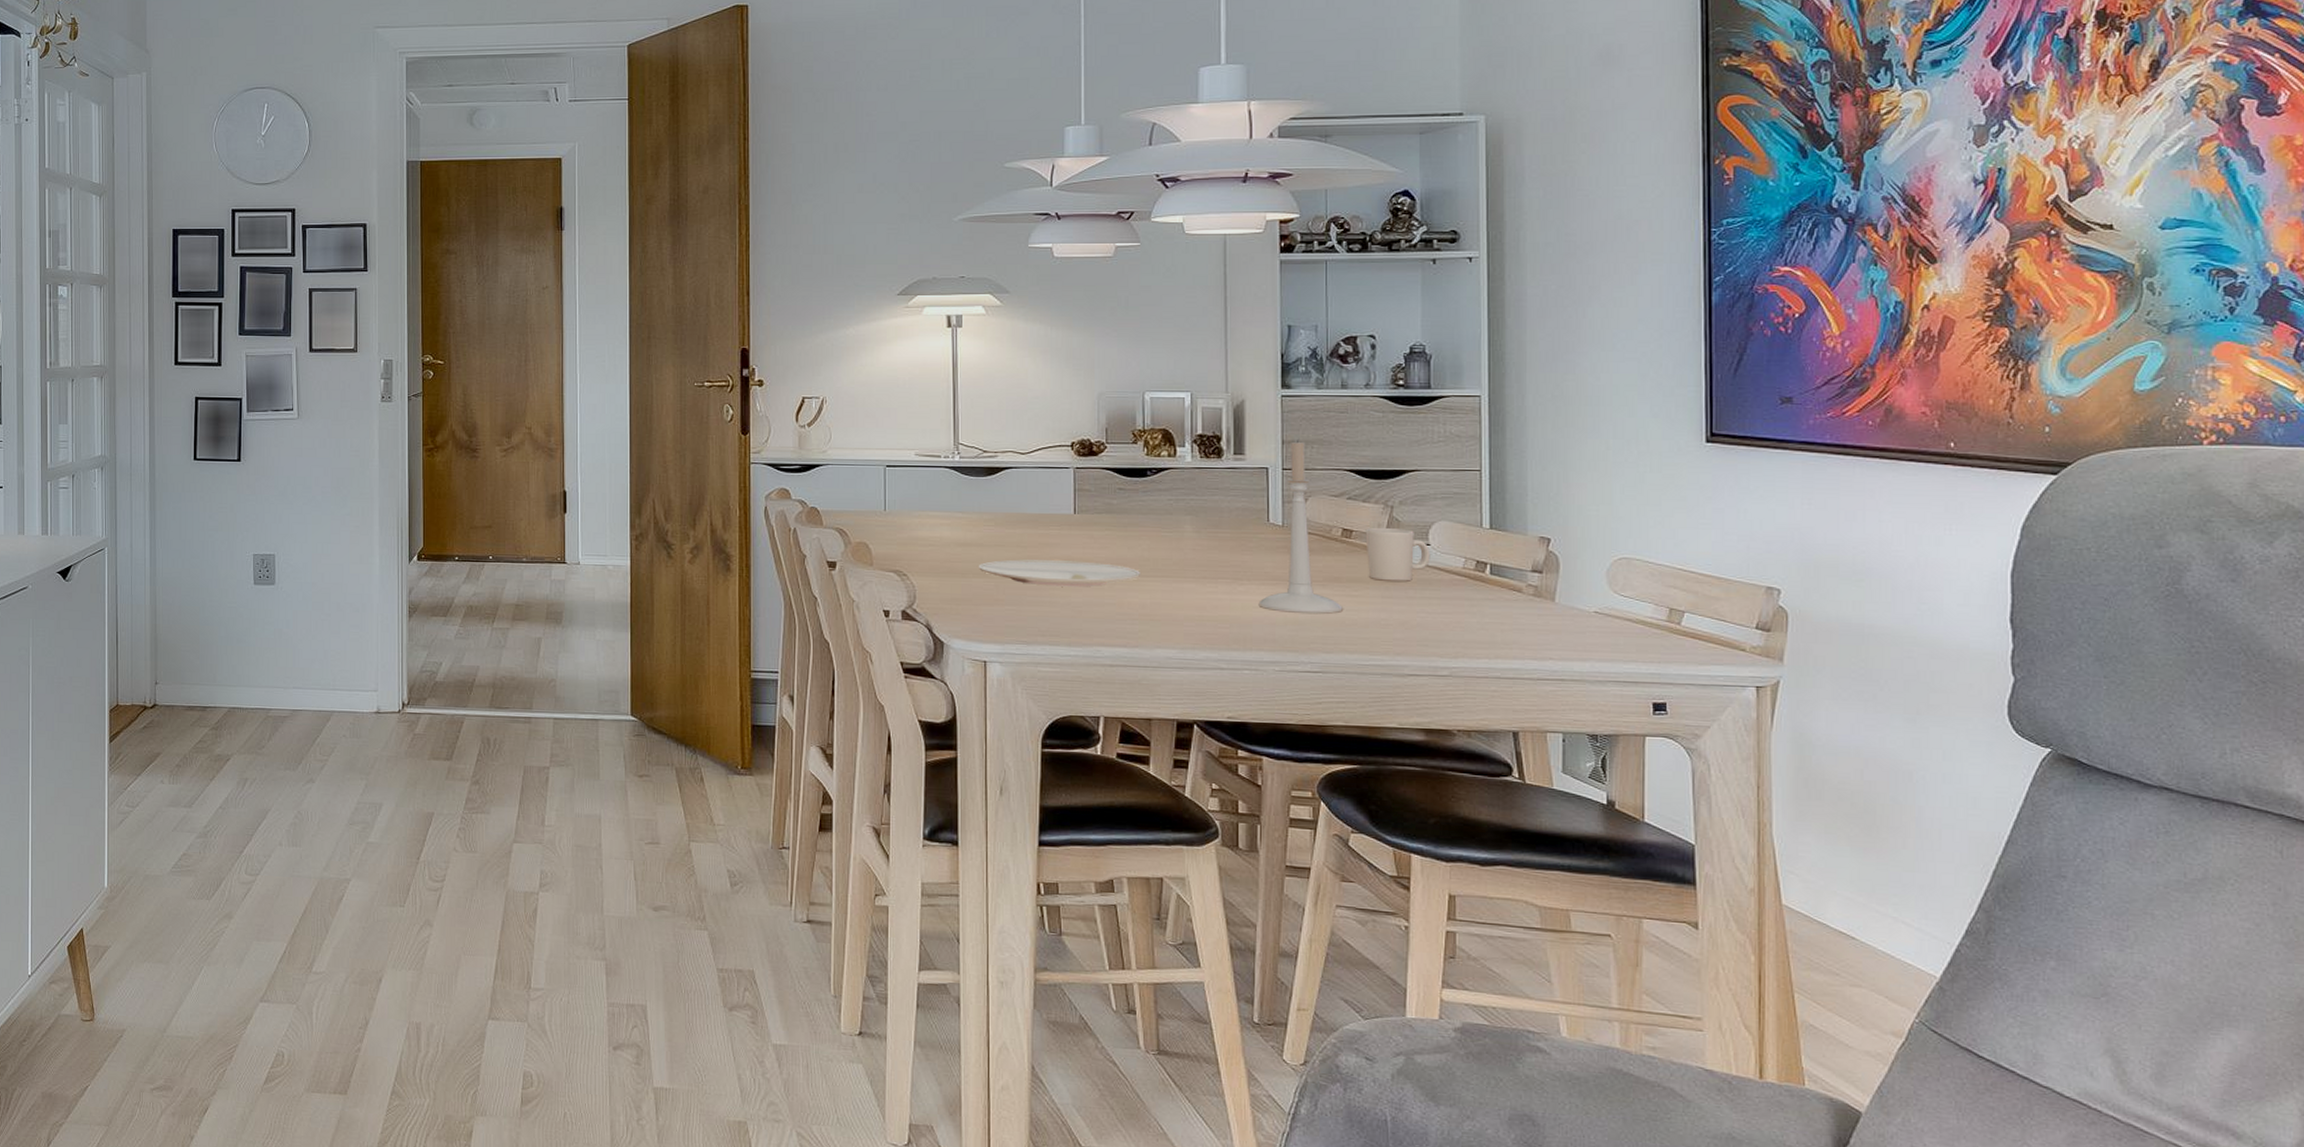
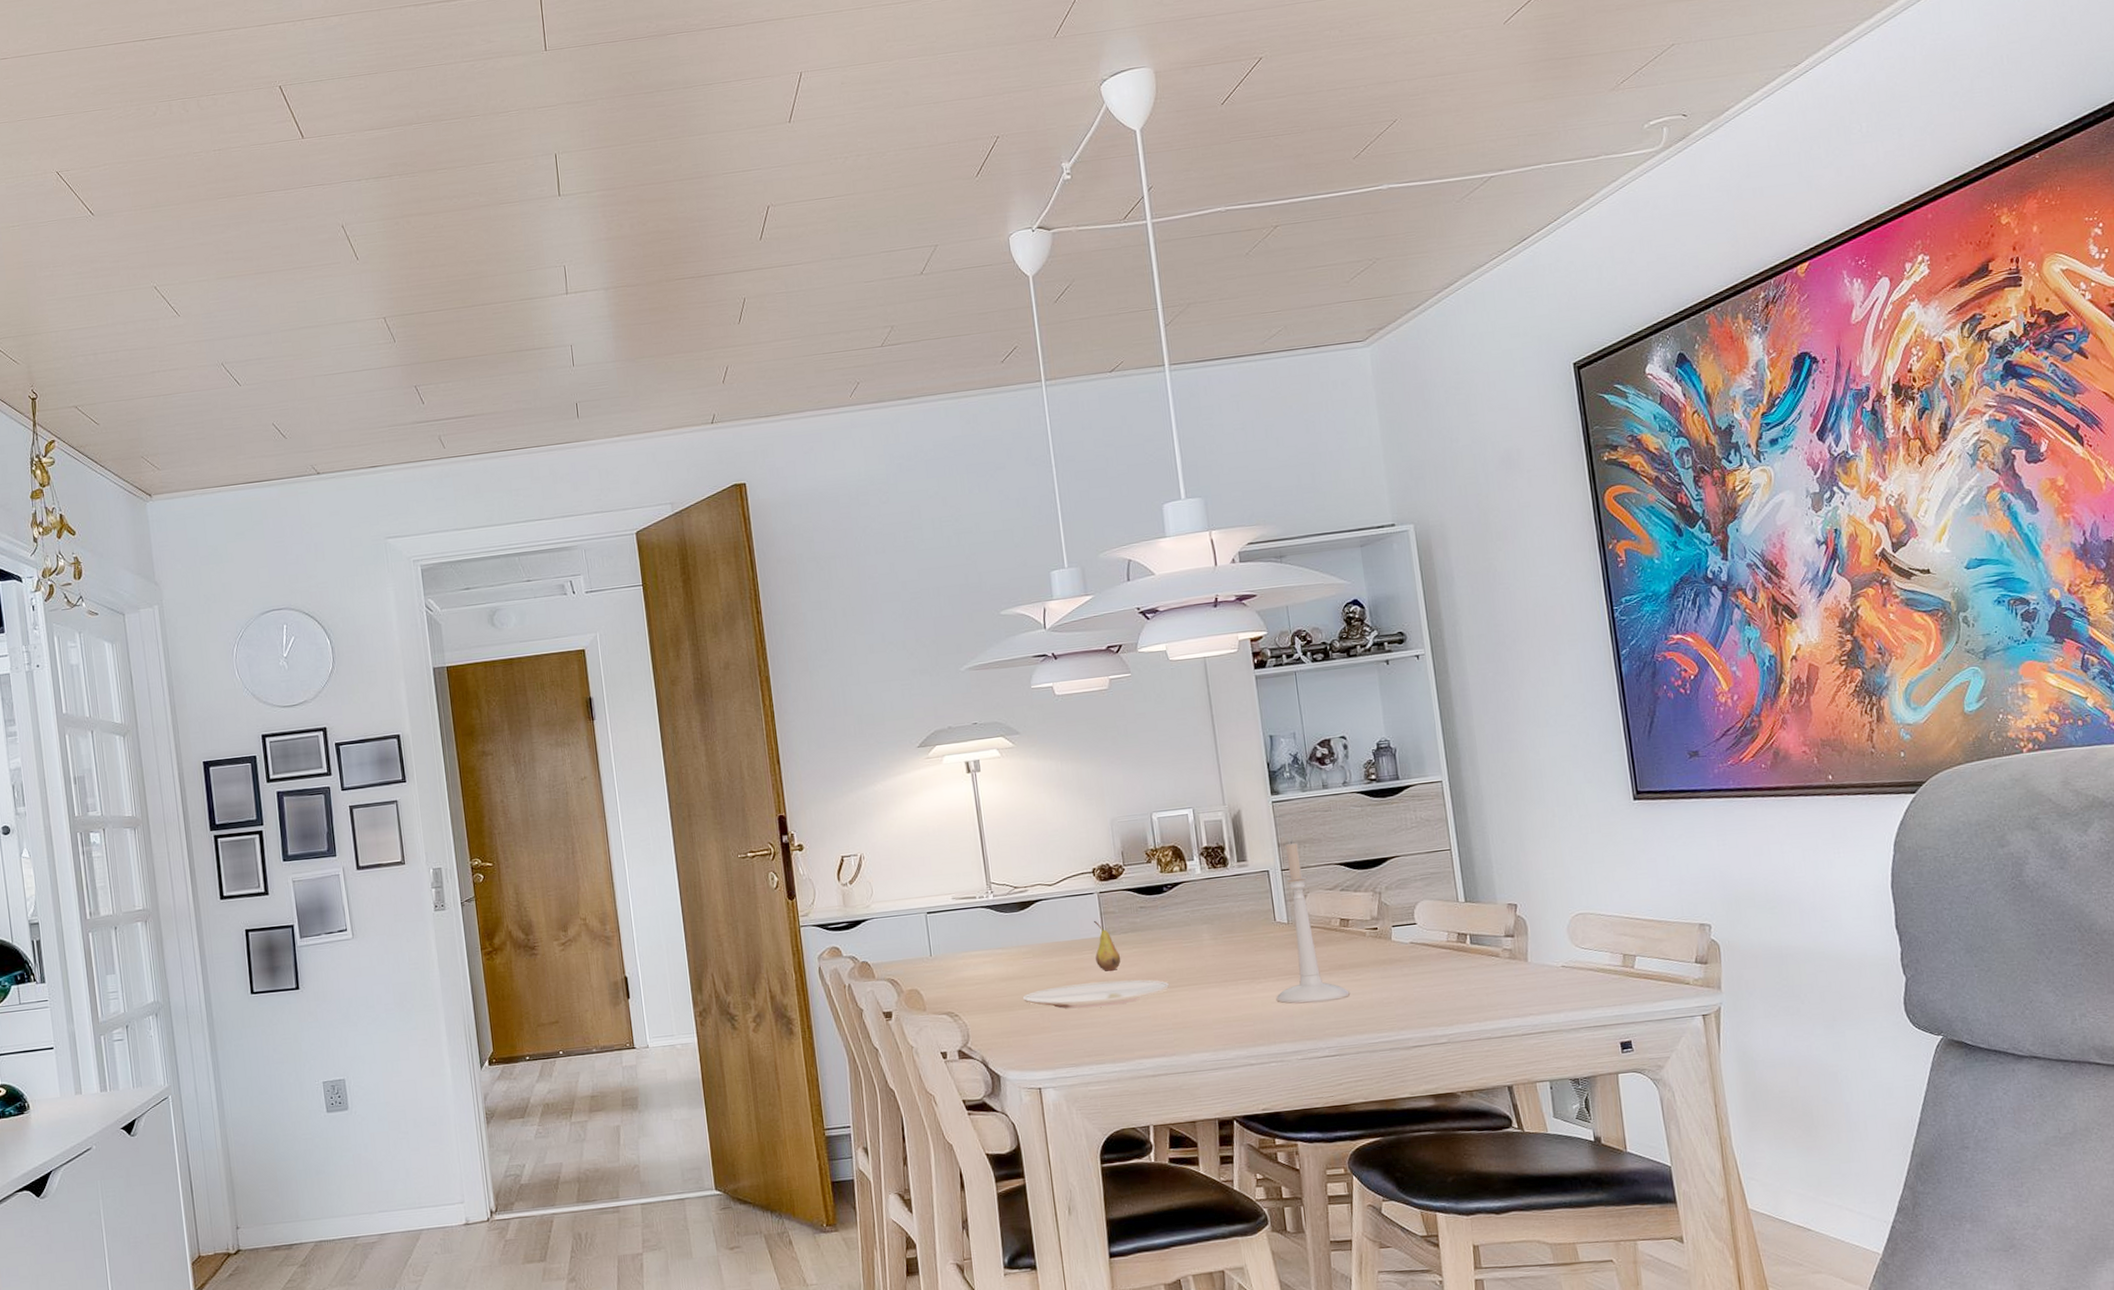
fruit: none [1063,496,1091,551] -> present [1094,920,1121,971]
mug: present [1365,528,1430,583] -> none [1360,911,1419,964]

